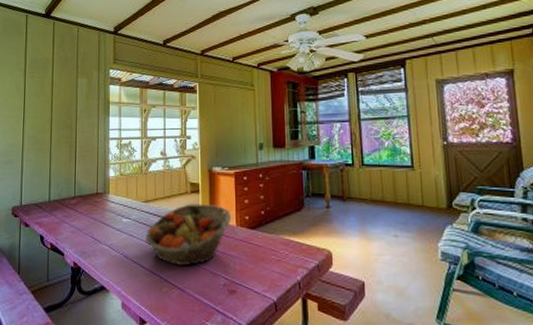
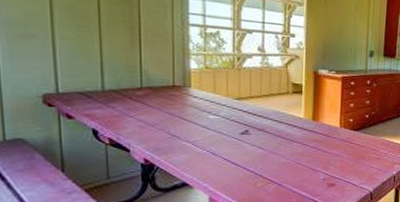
fruit basket: present [145,204,232,266] -> none [237,104,336,163]

